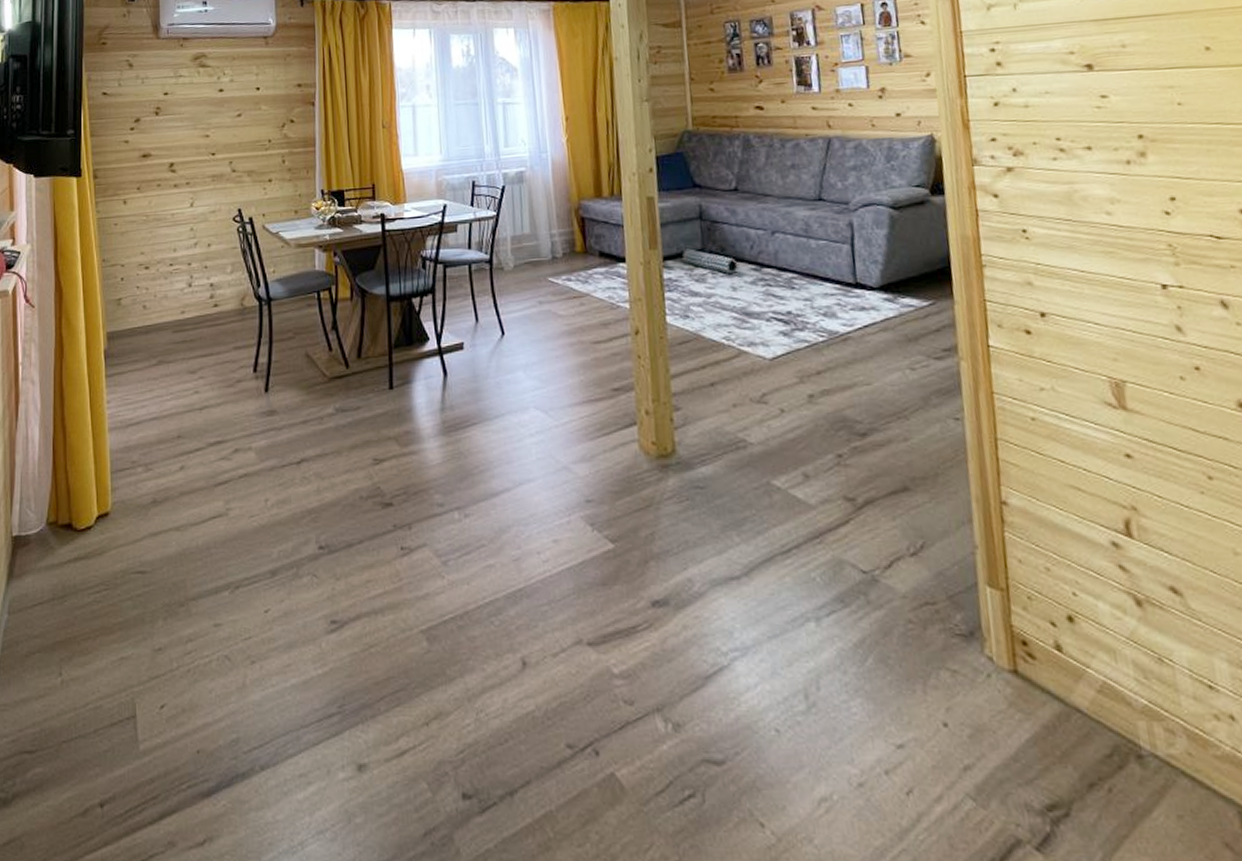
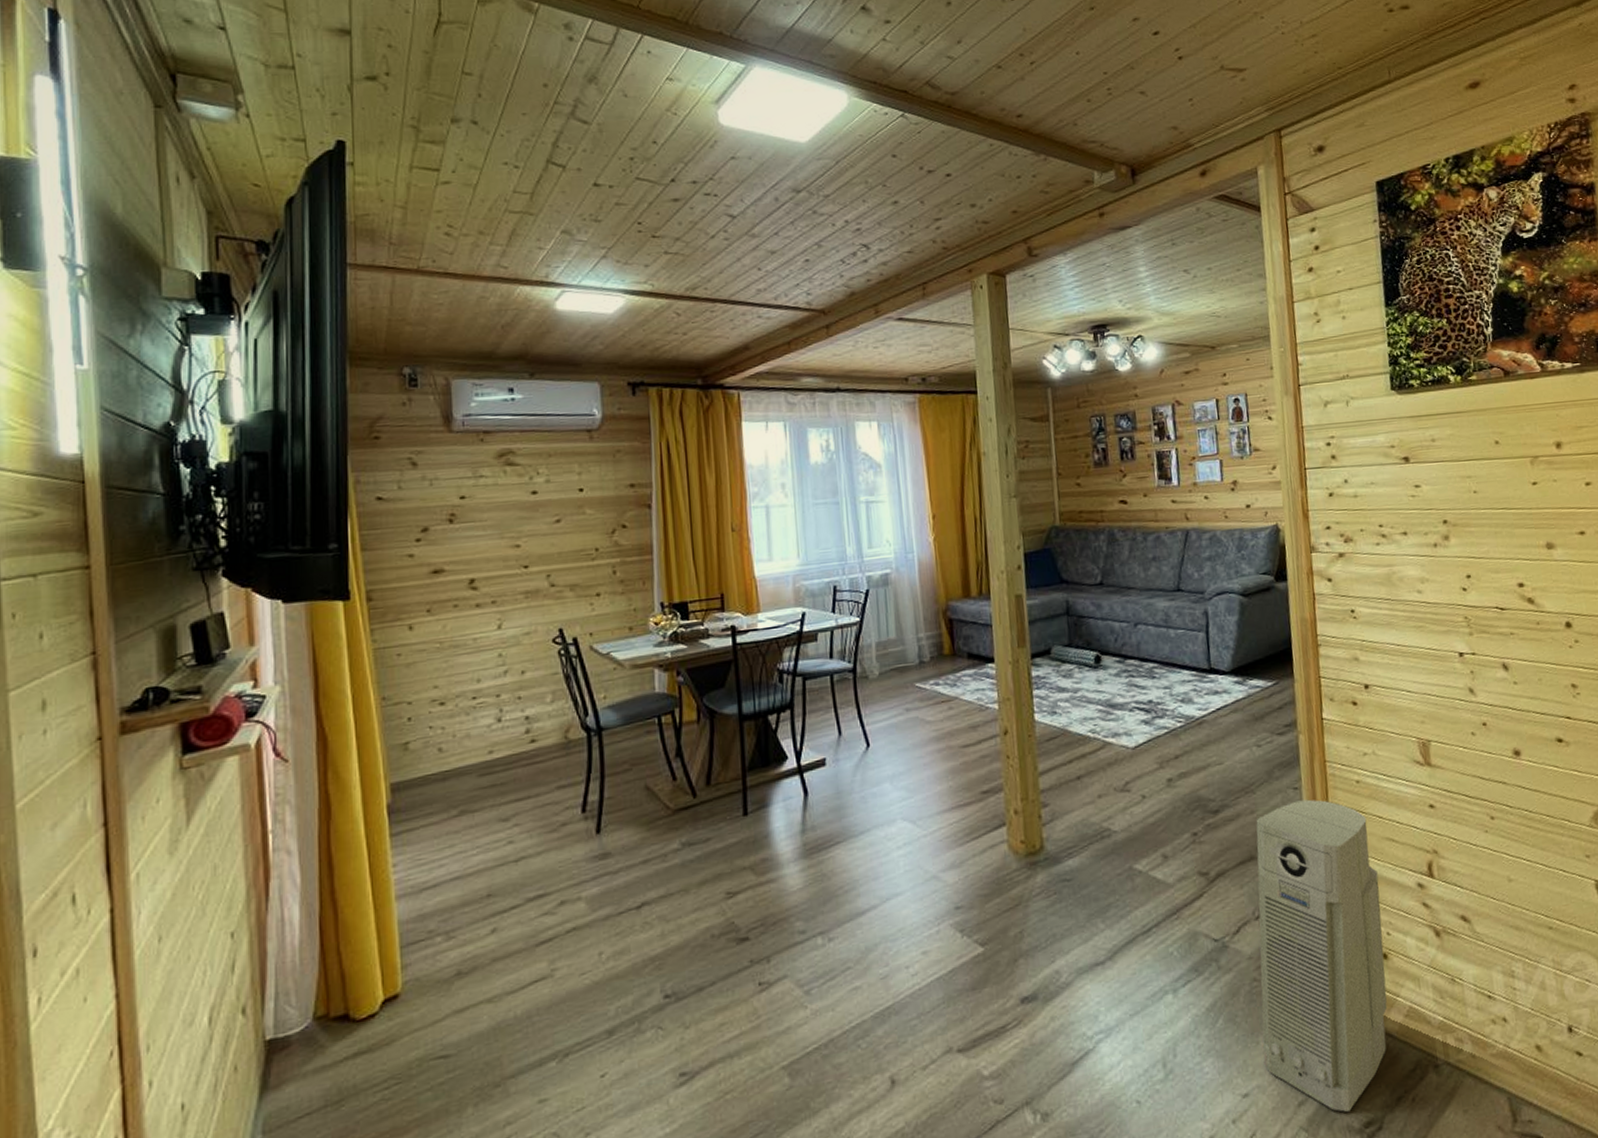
air purifier: none [910,432,1075,787] -> present [1256,799,1388,1112]

